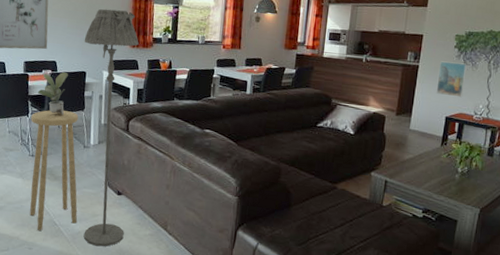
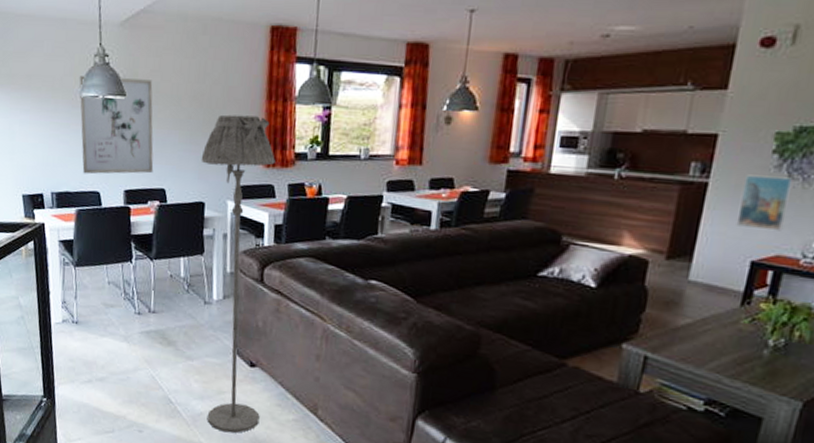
stool: present [30,110,79,231] -> none [135,254,199,409]
potted plant: present [37,71,68,115] -> none [142,202,181,261]

